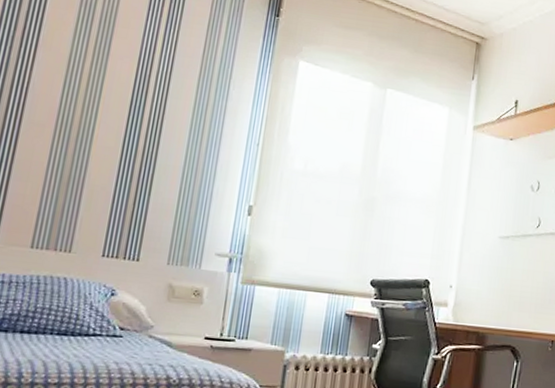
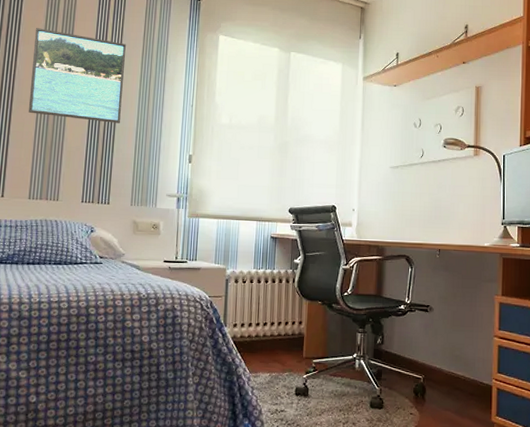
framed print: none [41,31,180,160] -> present [28,28,127,123]

